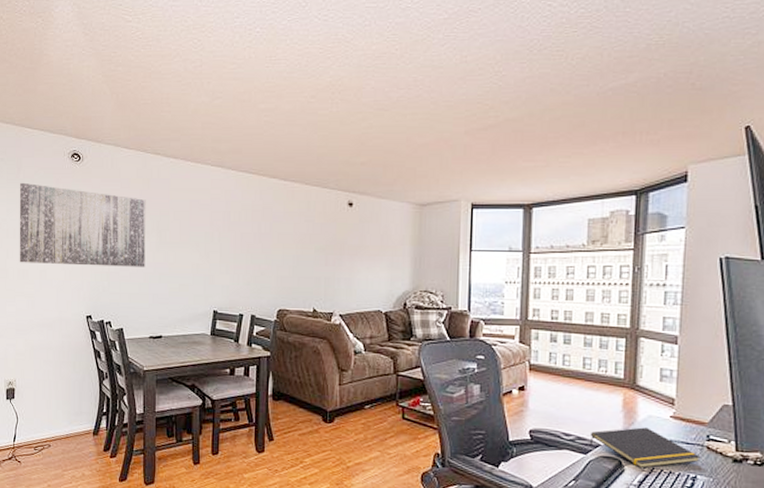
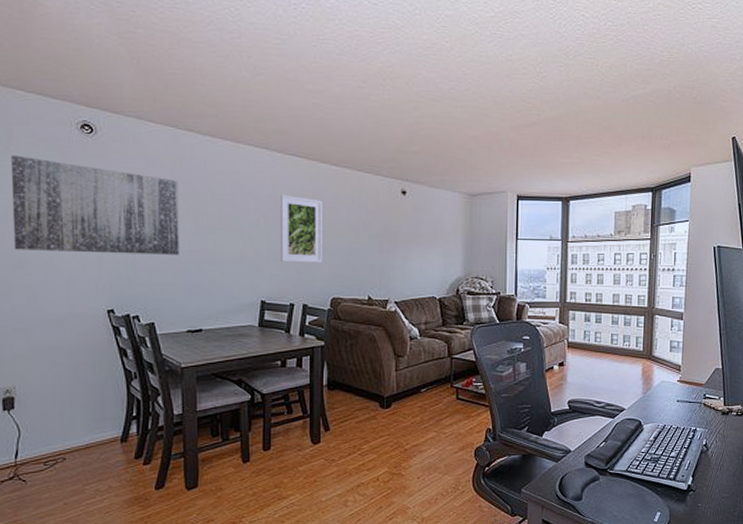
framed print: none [231,209,271,276] -> present [279,194,322,264]
notepad: present [589,427,701,469] -> none [616,391,700,426]

